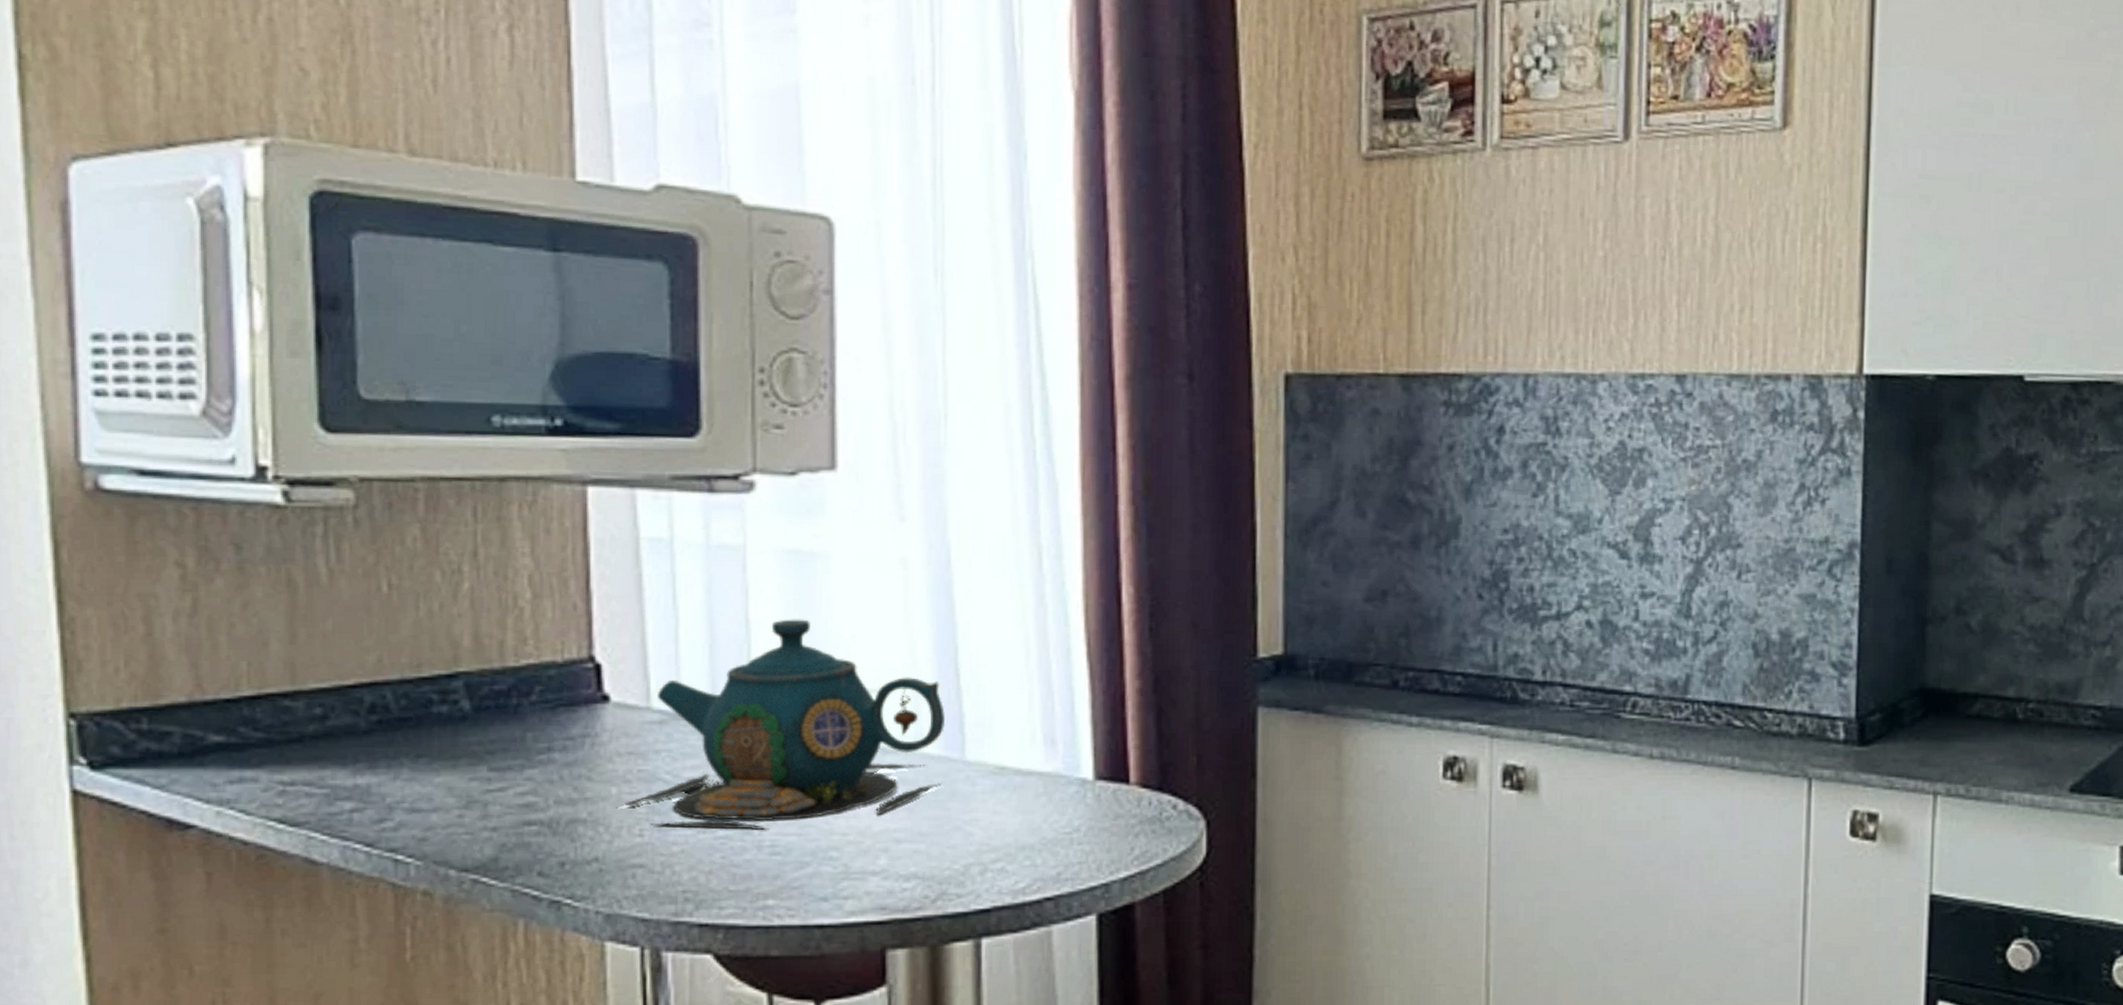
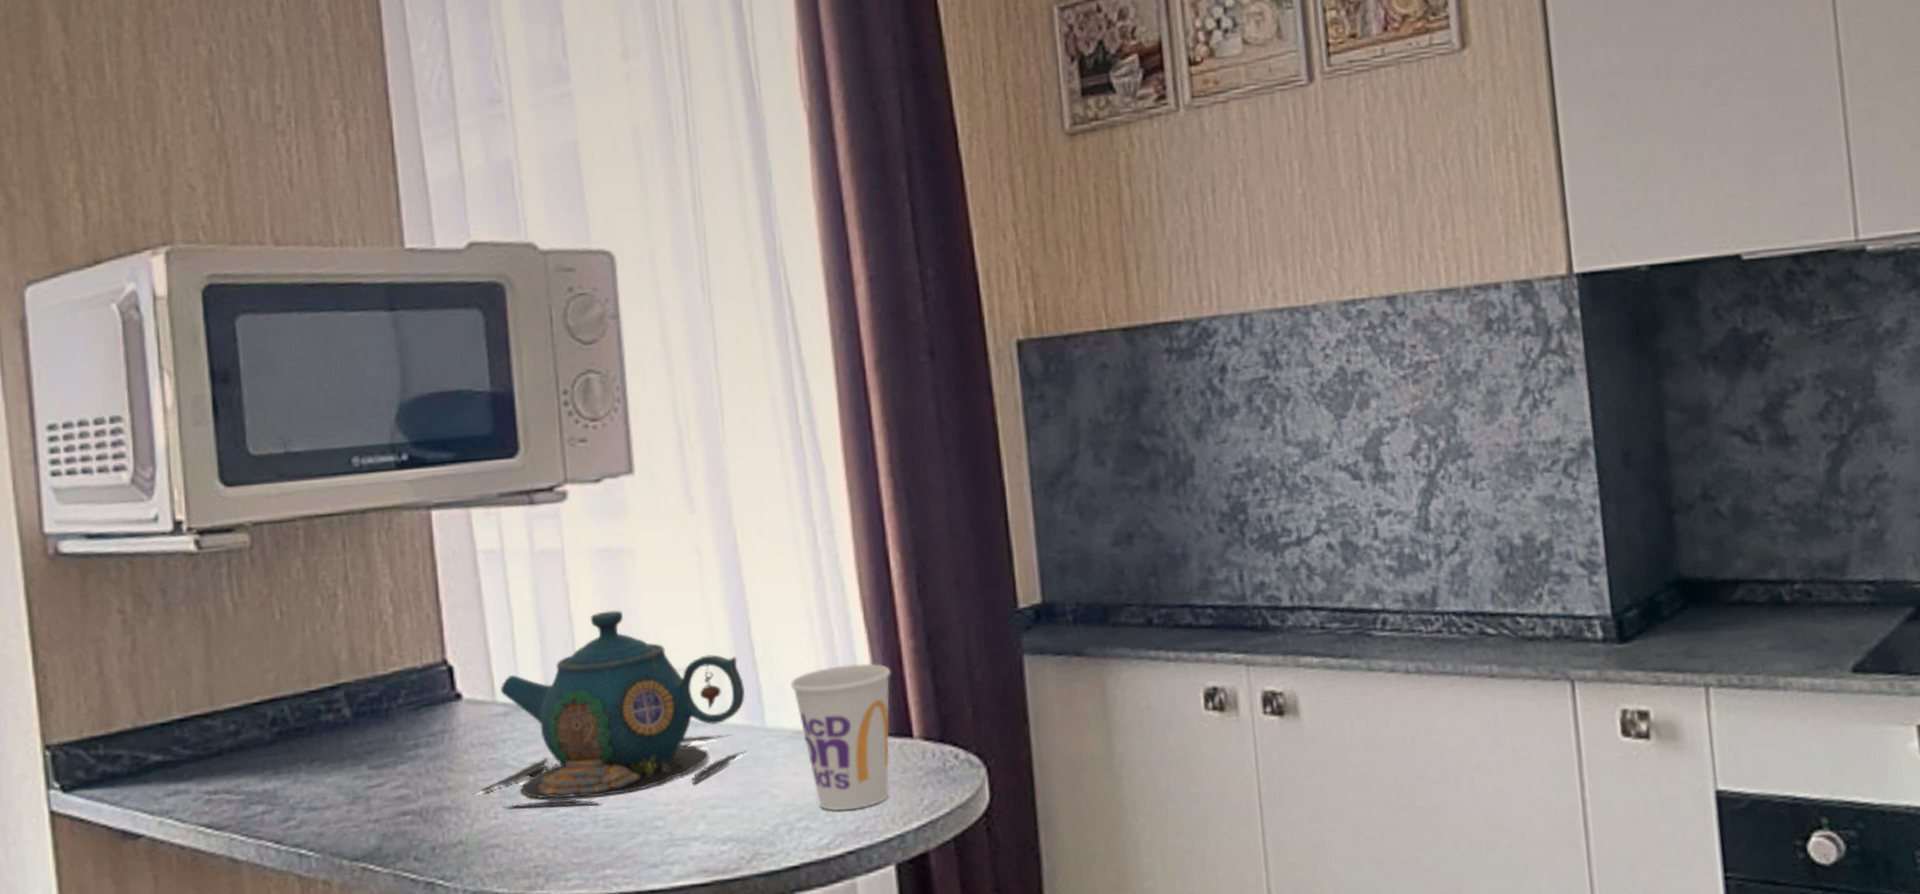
cup: none [998,701,1112,855] -> present [791,663,891,811]

